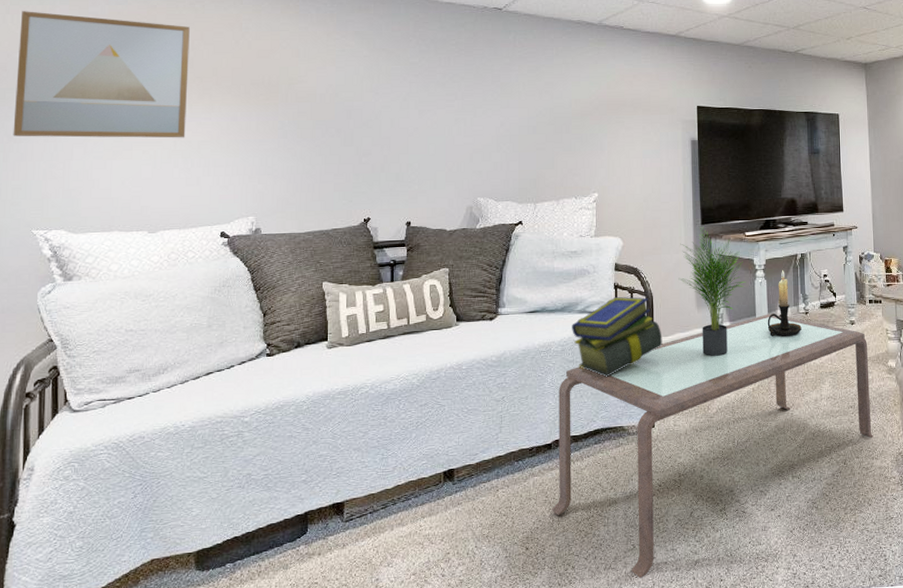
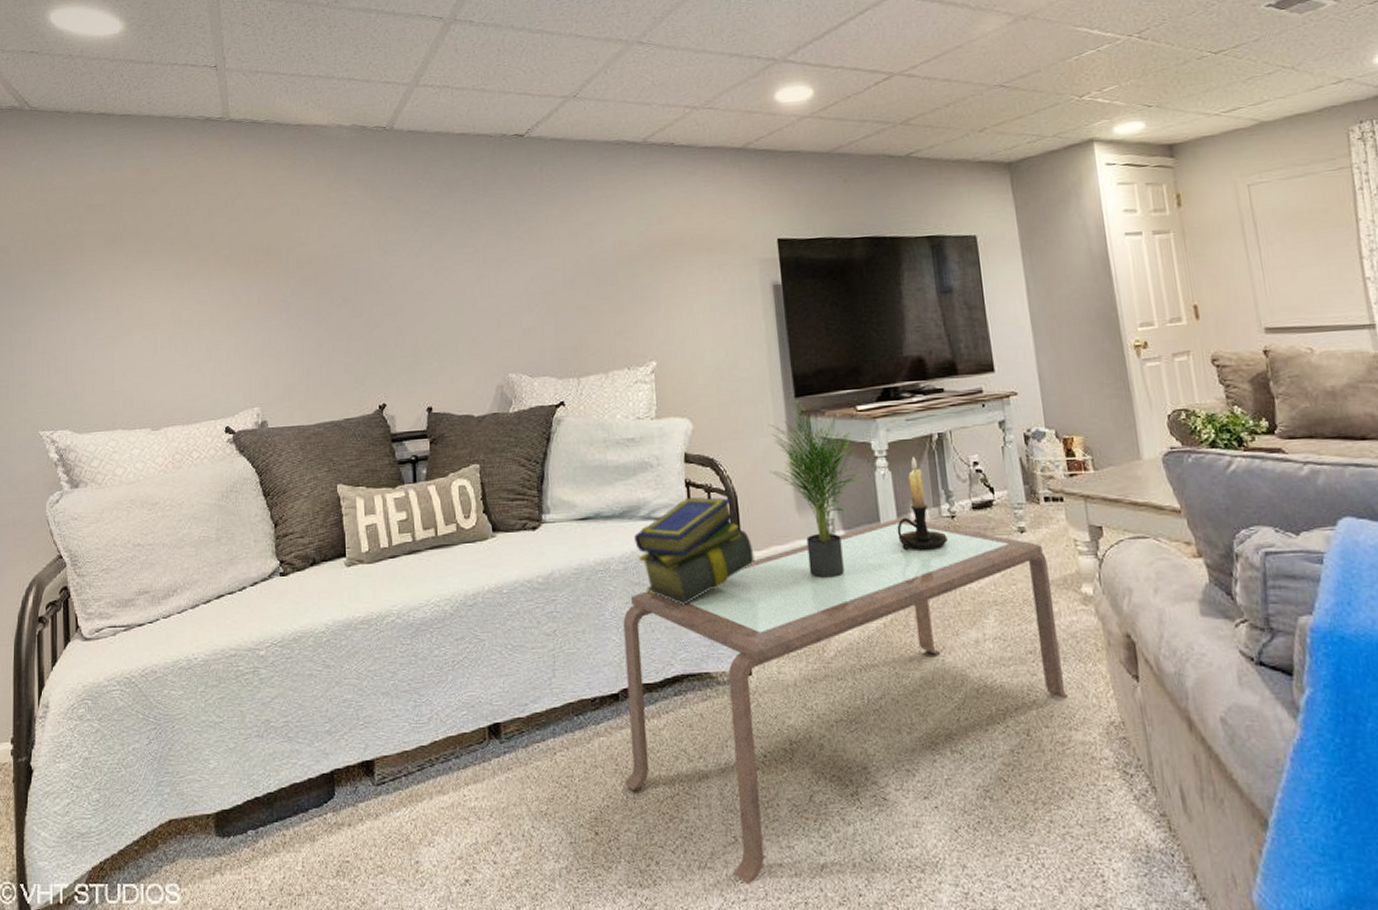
wall art: present [13,11,190,138] -> none [17,186,185,327]

